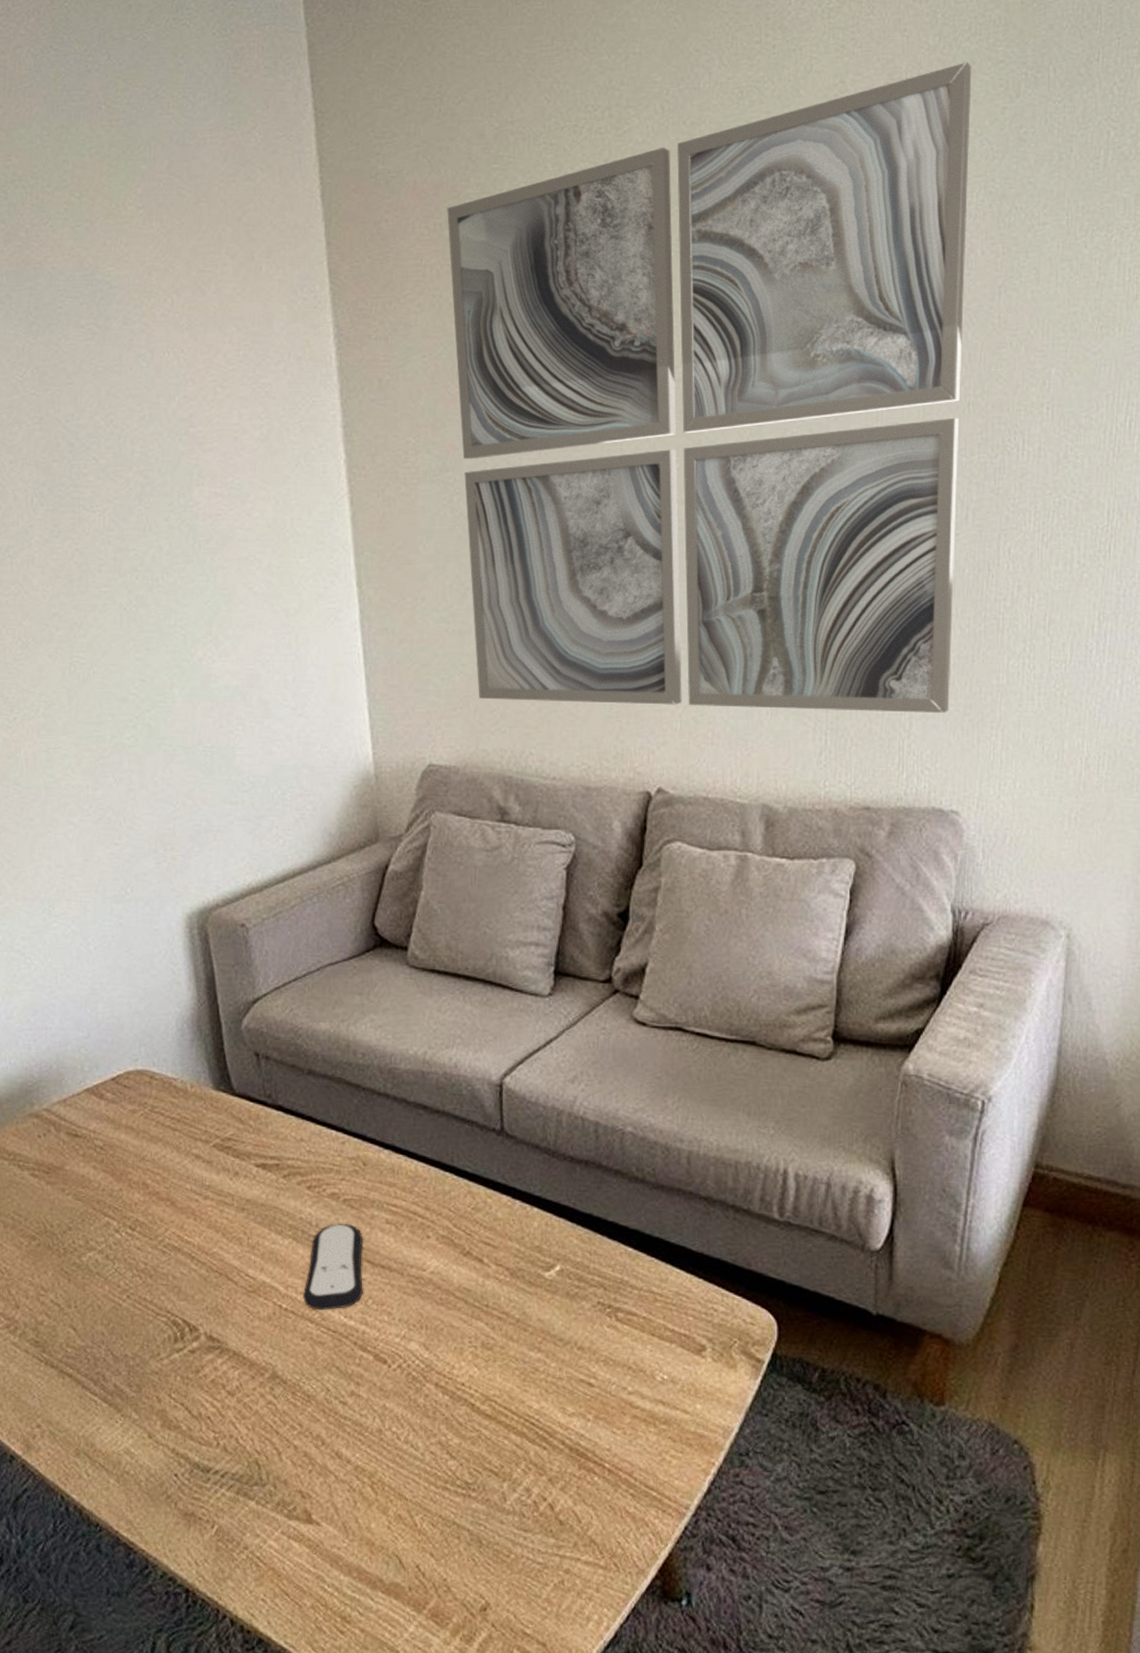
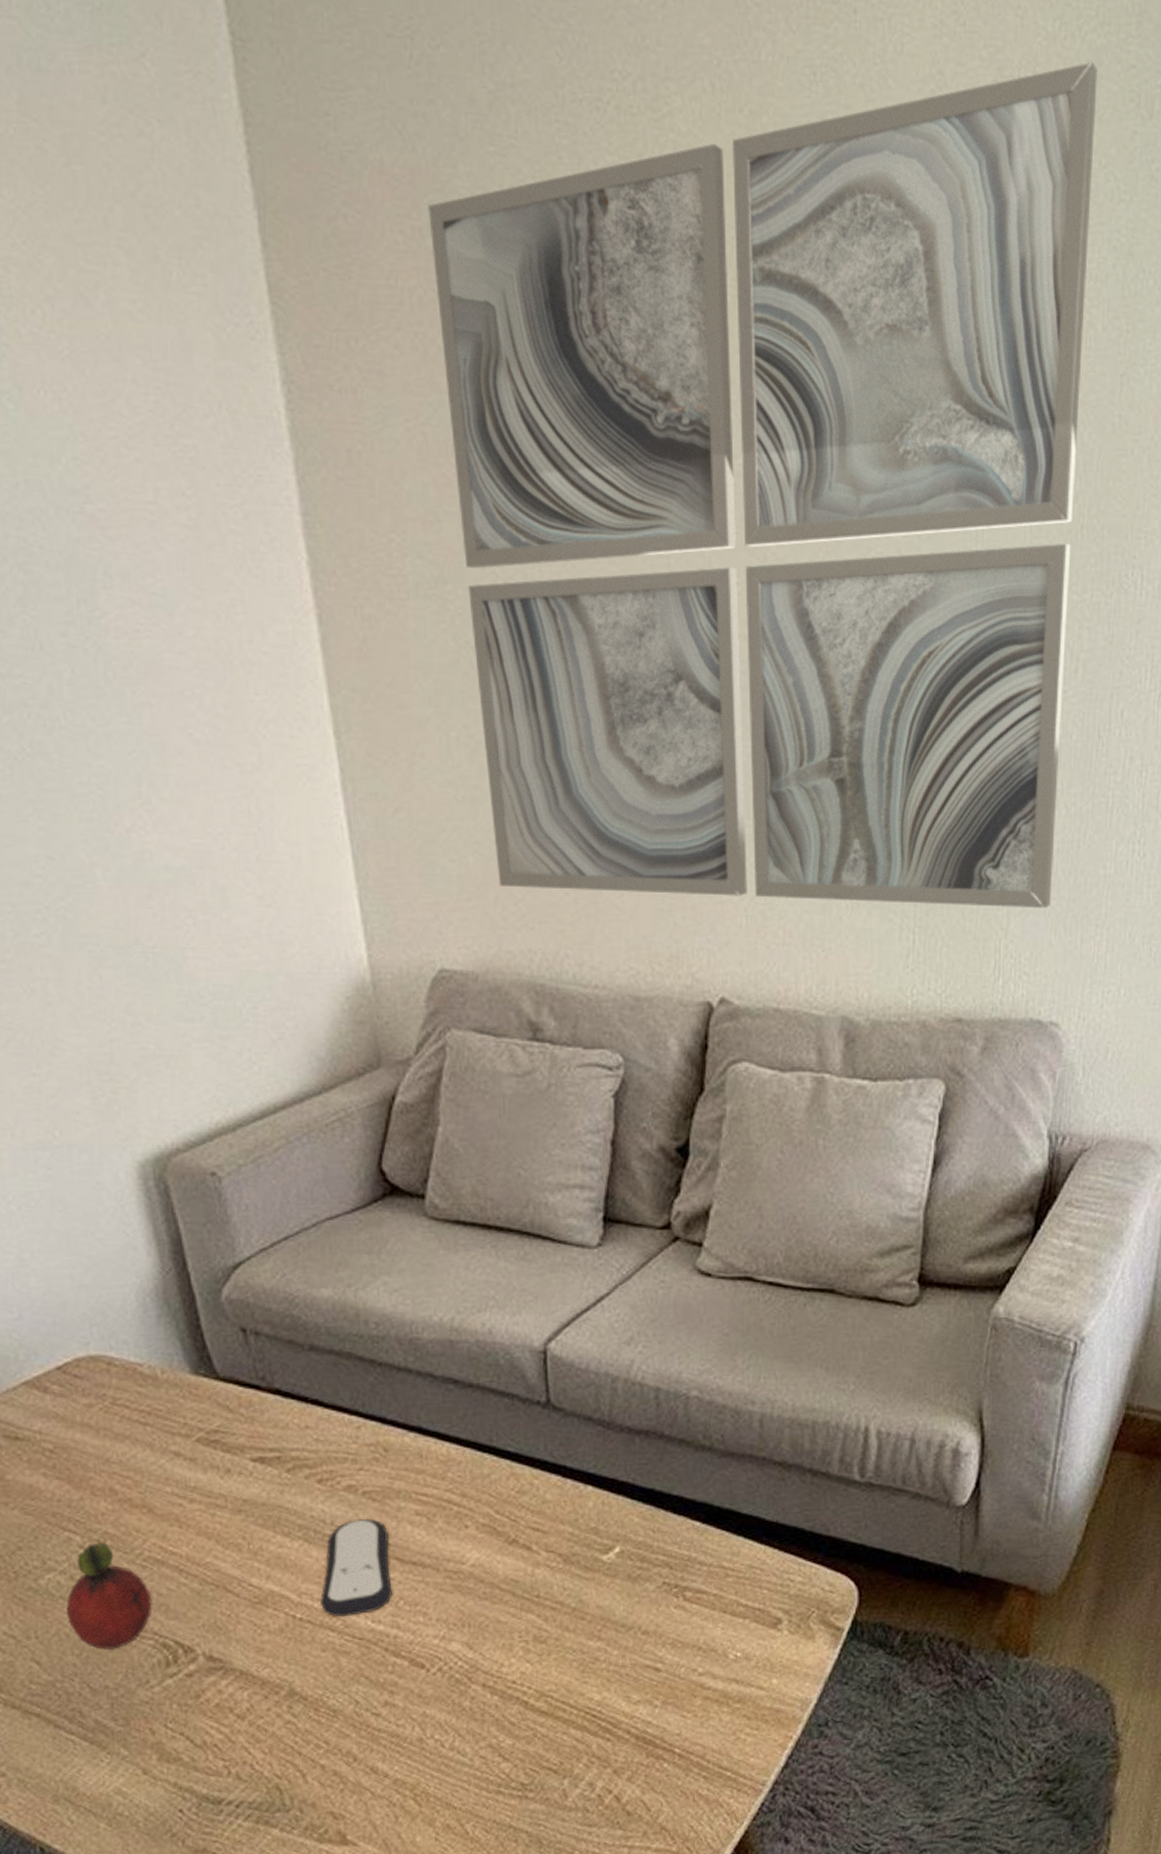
fruit: none [101,1228,168,1324] -> present [66,1542,152,1651]

